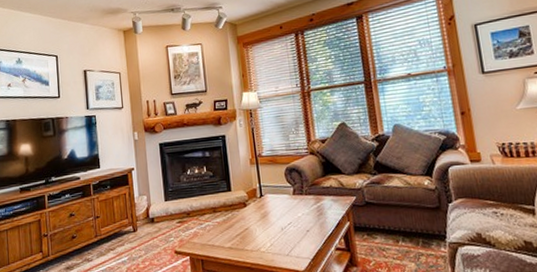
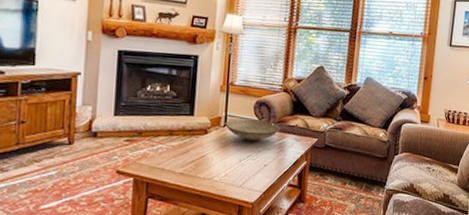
decorative bowl: none [261,186,315,209] -> present [225,119,280,142]

